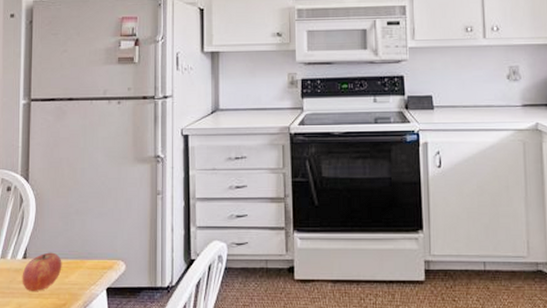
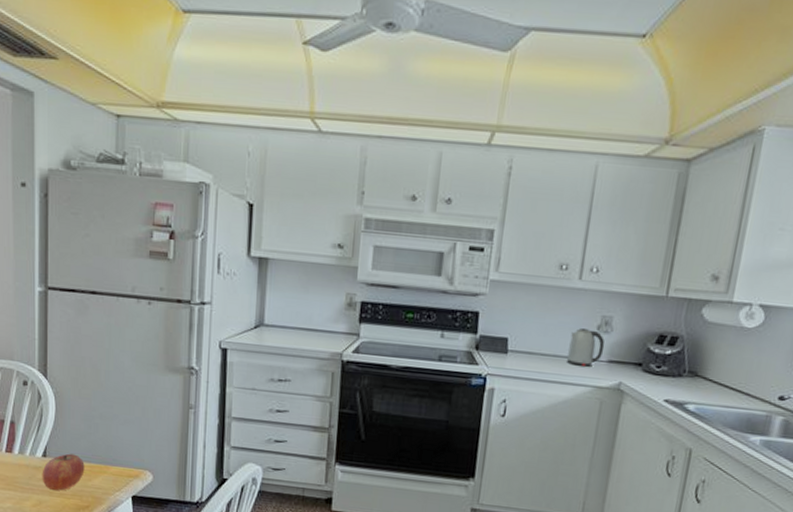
kettle: none [486,79,517,114] -> present [567,328,605,368]

